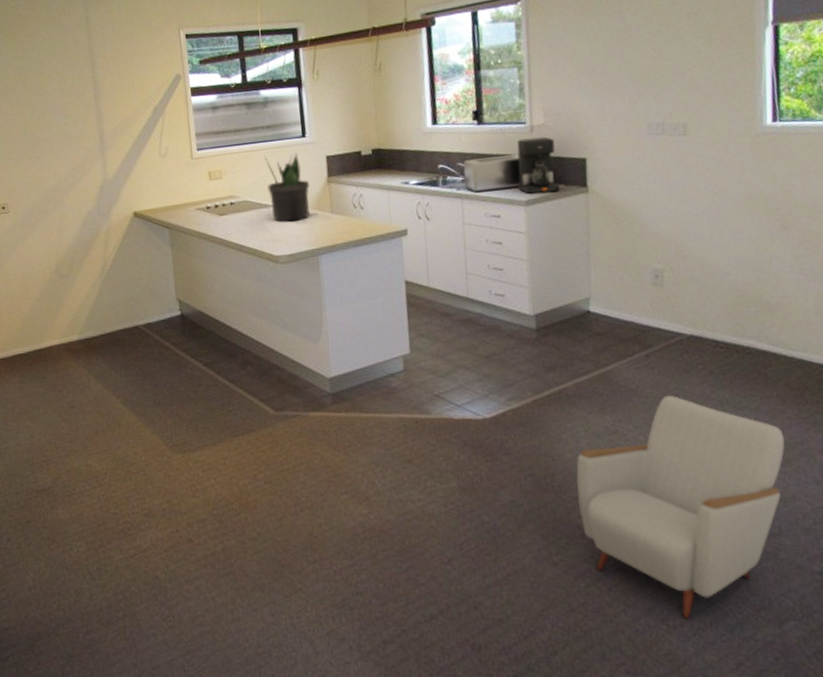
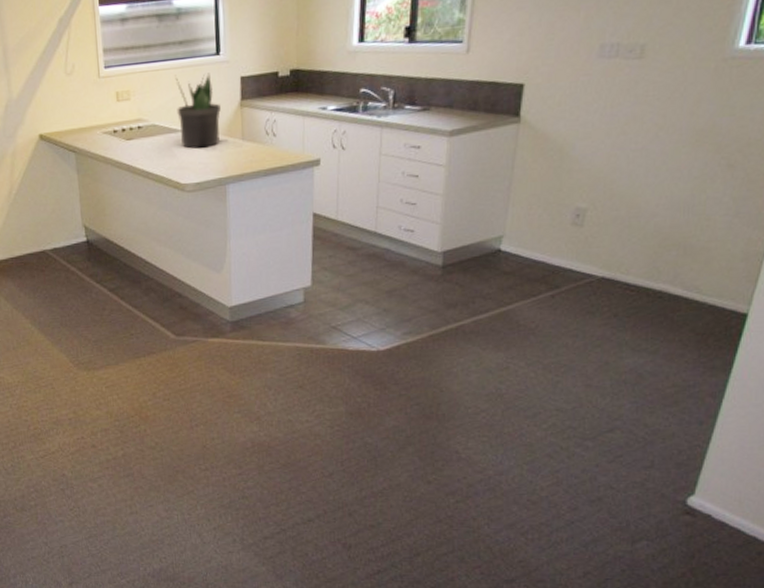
toaster: present [463,154,521,194] -> none [387,78,451,122]
coffee maker: present [517,136,560,195] -> none [445,58,492,124]
armchair: present [576,395,785,619] -> none [460,335,678,534]

